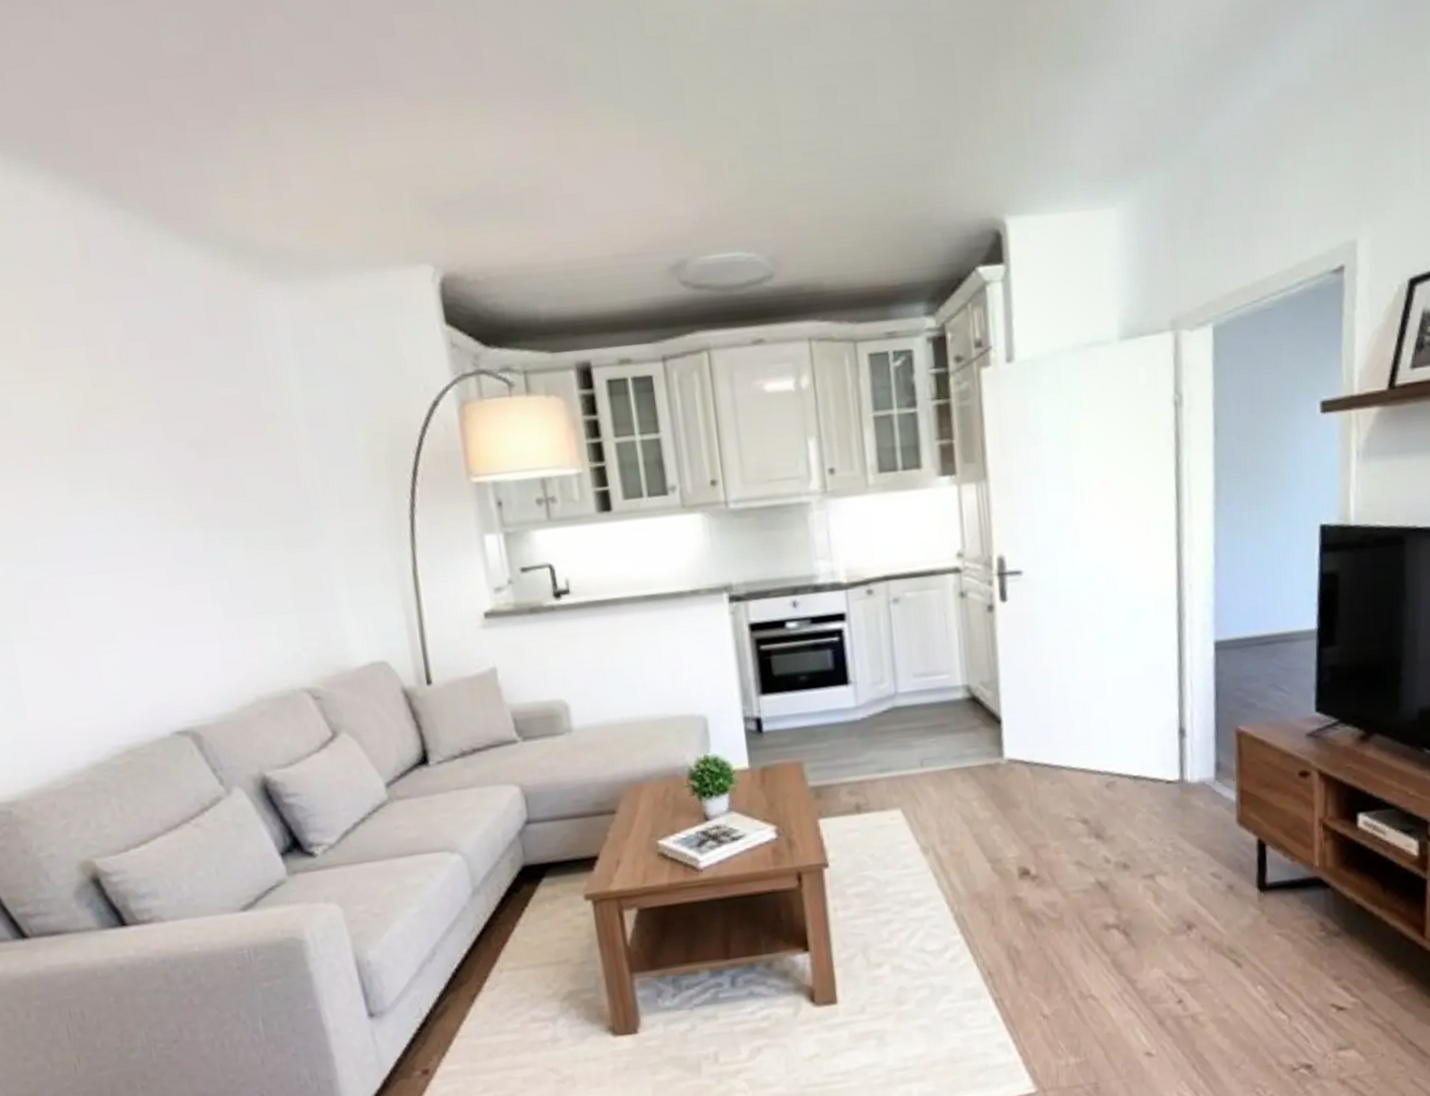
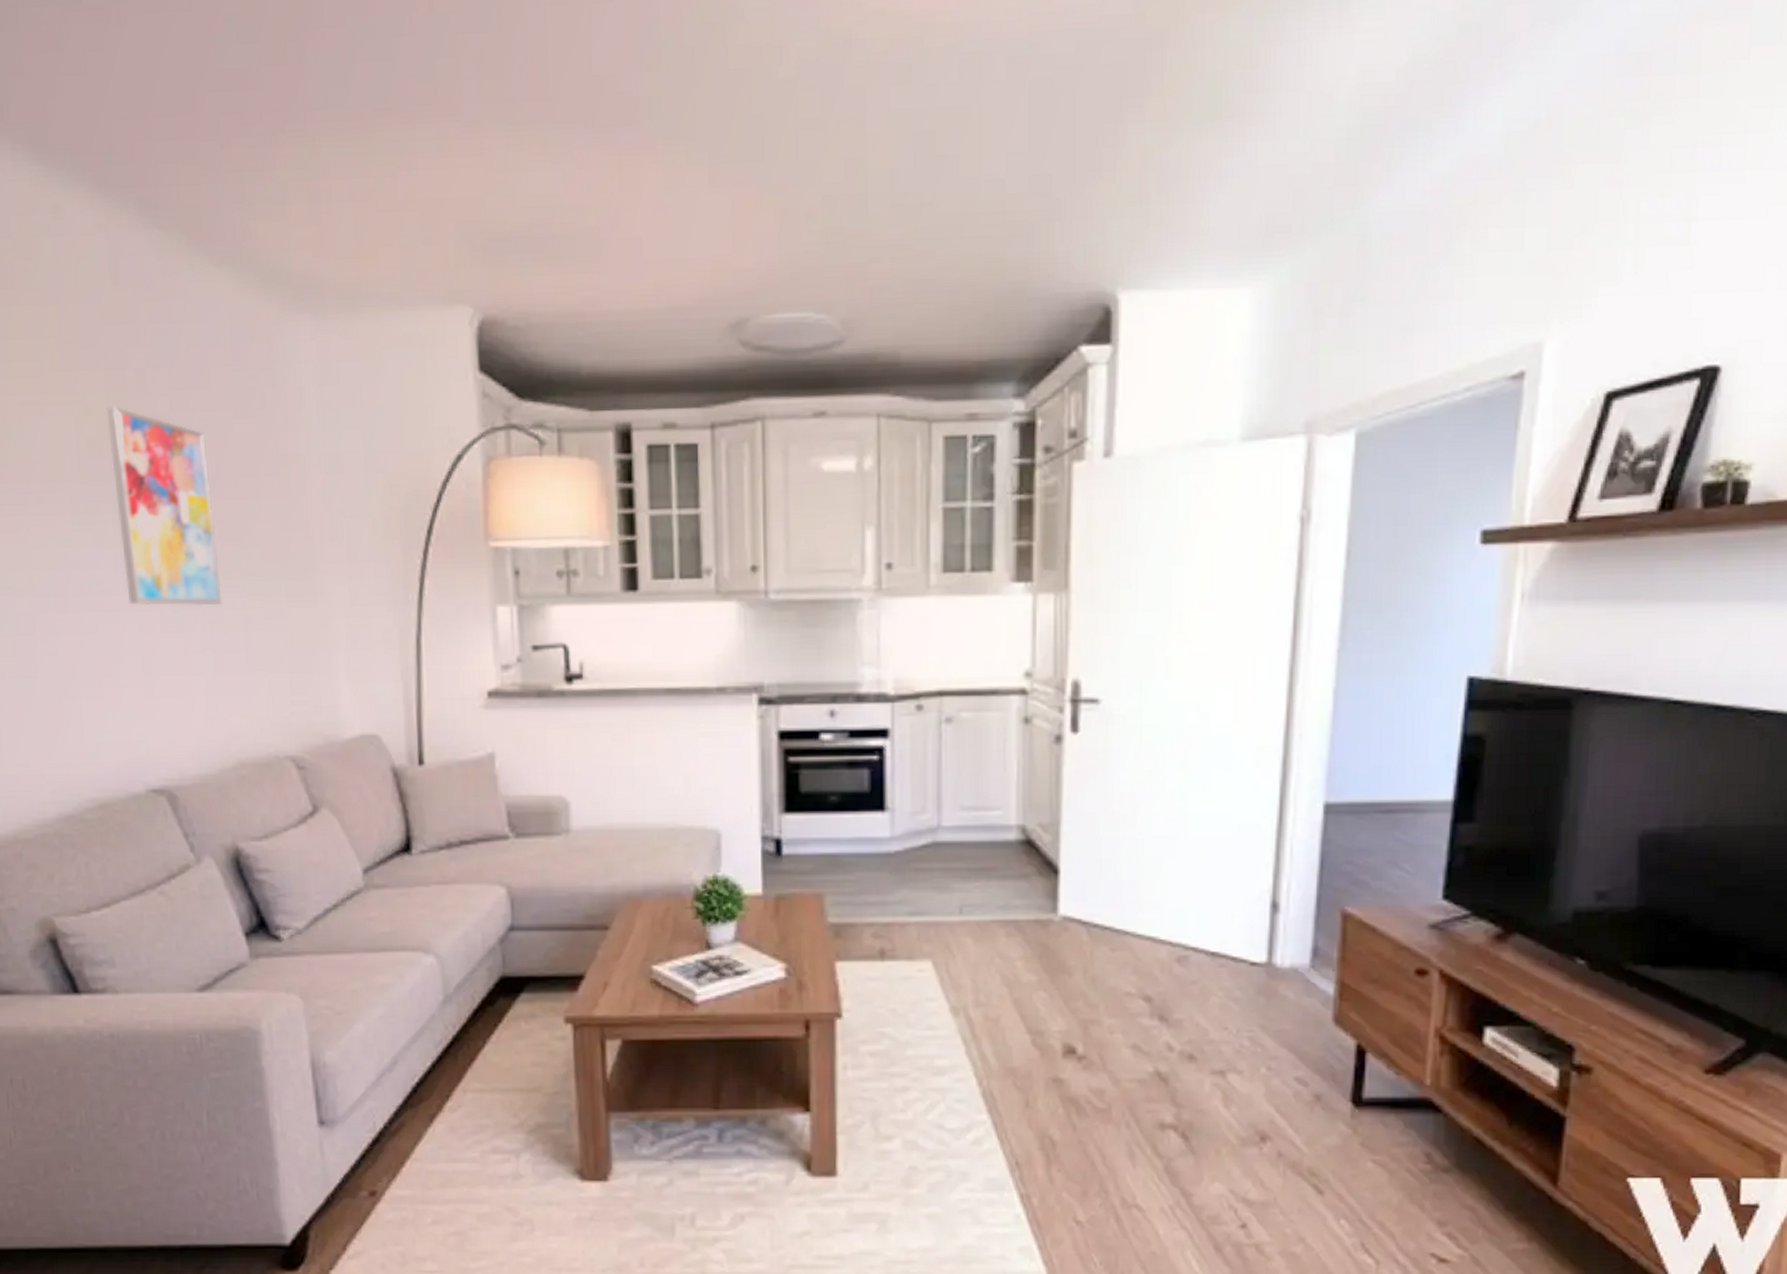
wall art: none [91,379,225,563] -> present [106,406,222,606]

